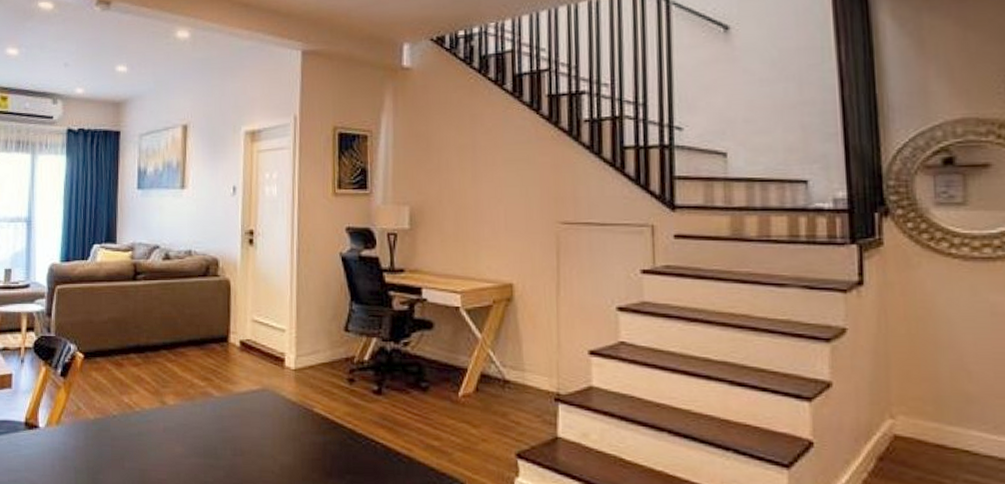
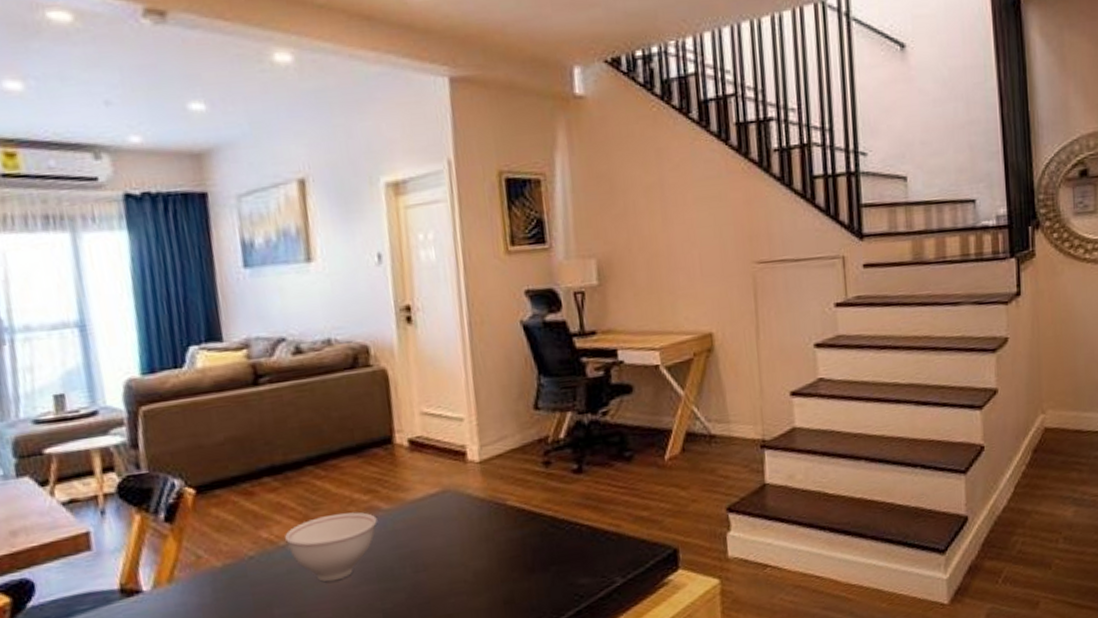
bowl: none [140,393,209,449] -> present [285,511,377,582]

